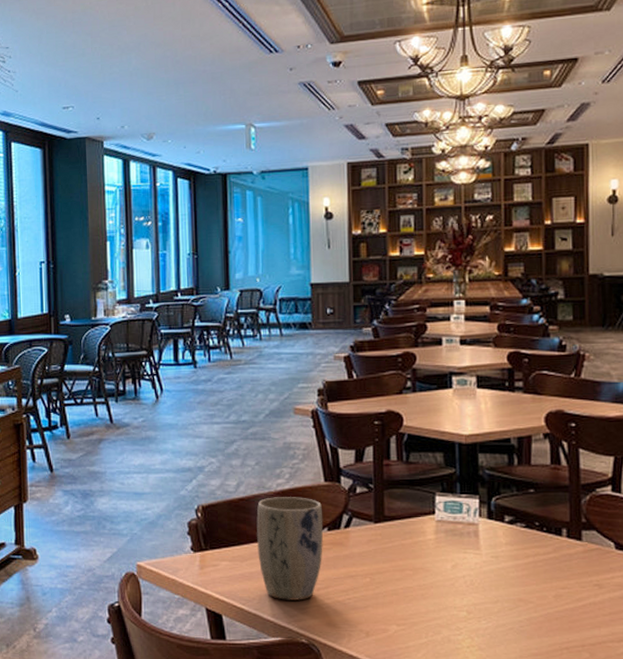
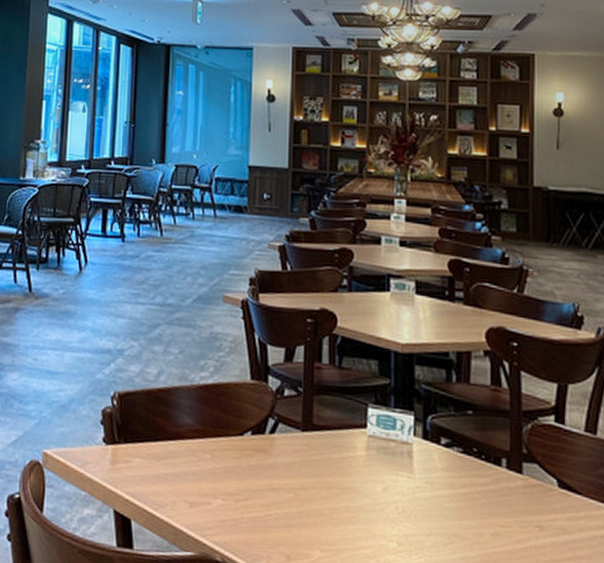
plant pot: present [256,497,323,600] -> none [174,391,248,512]

